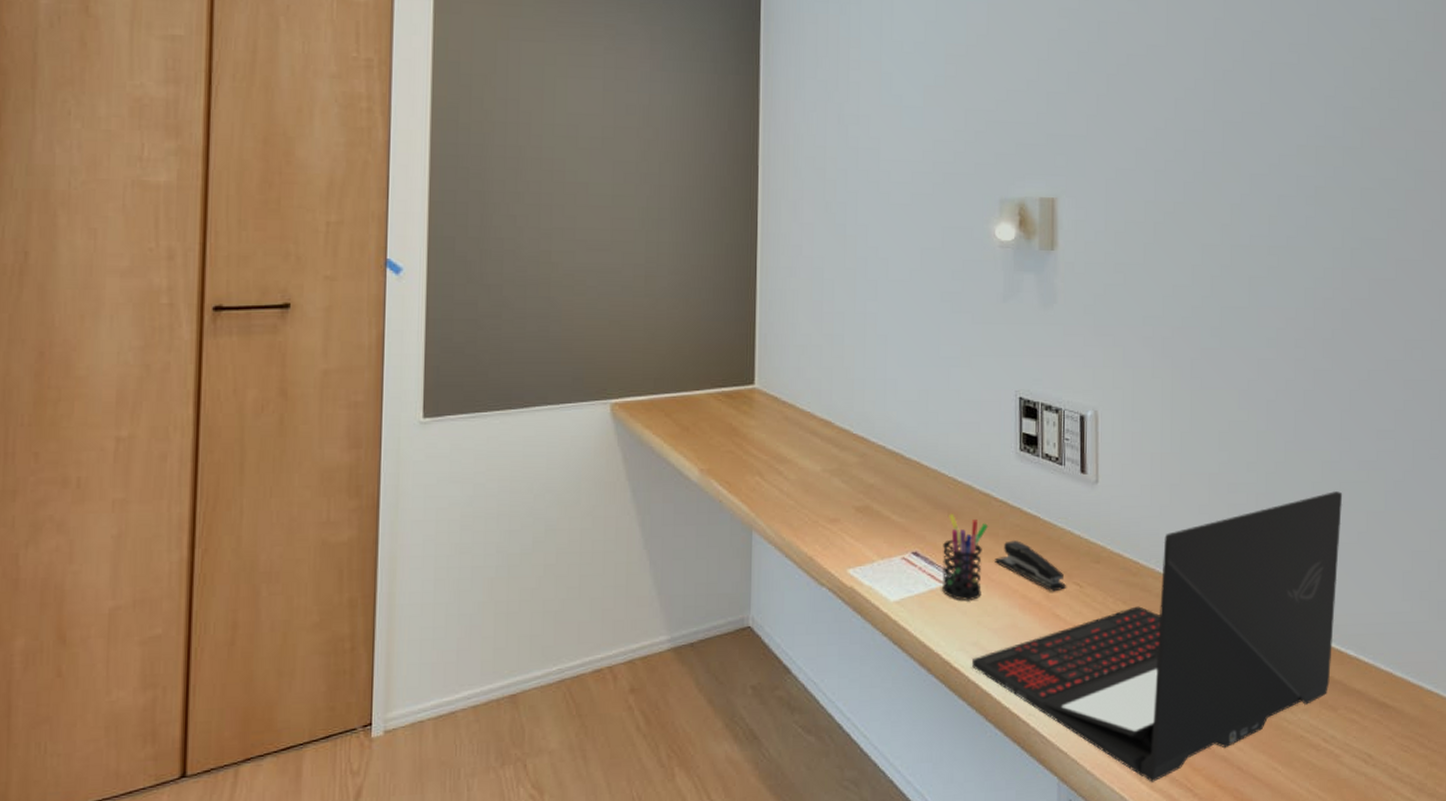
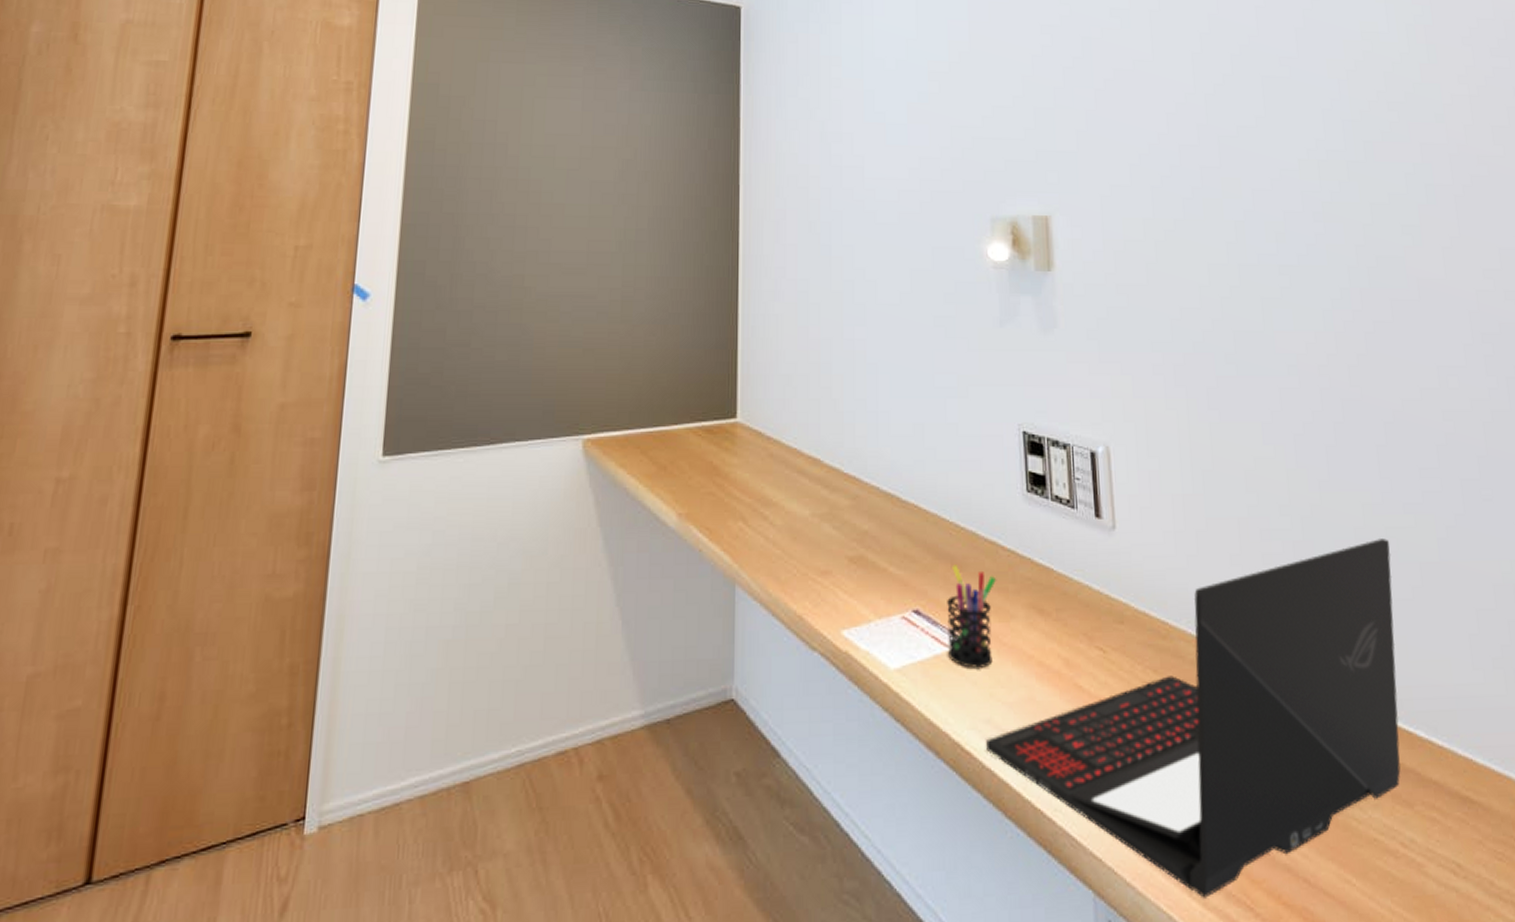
stapler: present [995,540,1067,592] -> none [1006,596,1089,658]

